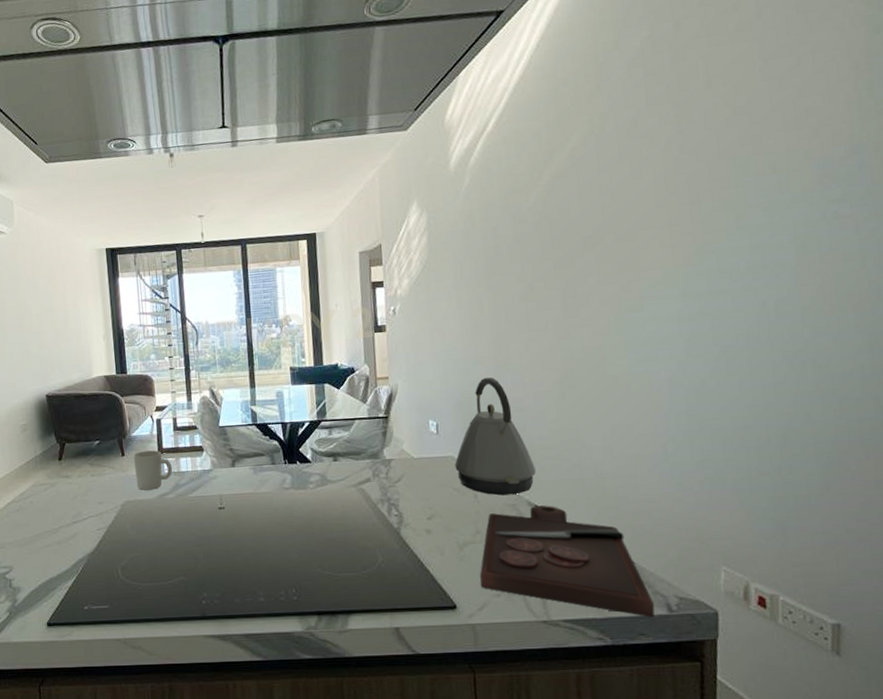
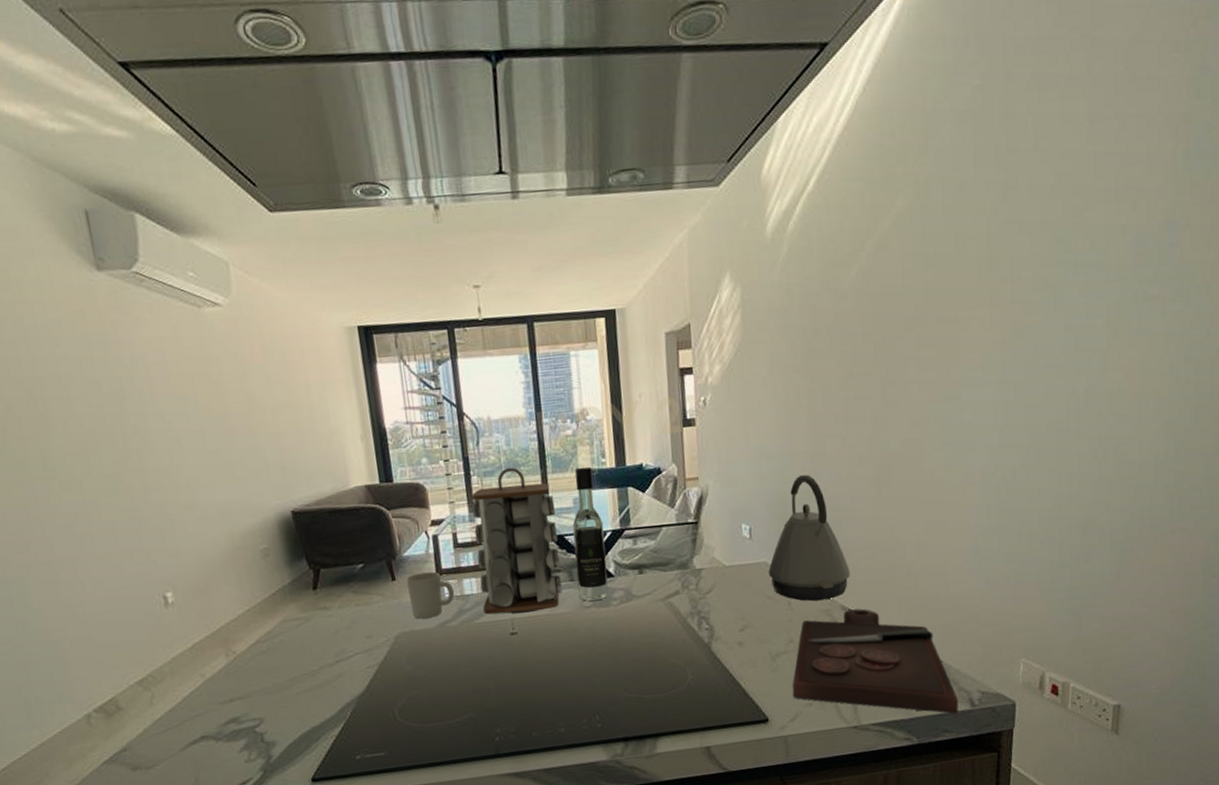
spice rack: none [189,363,265,490] -> present [471,467,562,615]
bottle: none [275,365,306,484] -> present [572,466,609,601]

